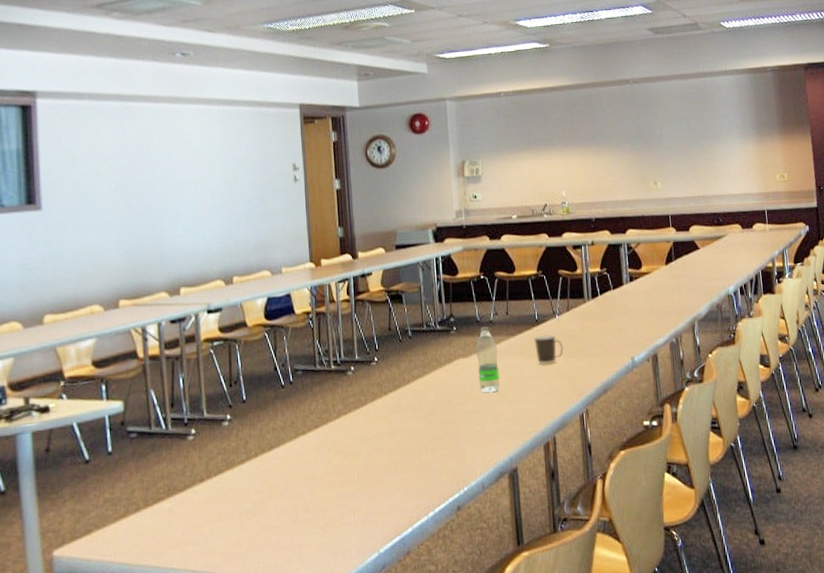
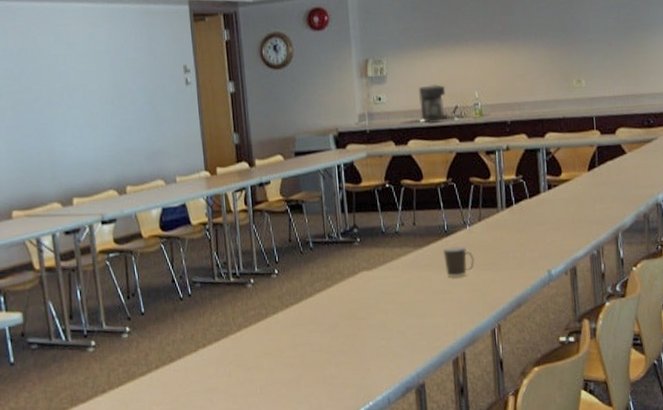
bottle: present [476,327,500,393] -> none [381,238,407,307]
coffee maker: none [510,184,539,219] -> present [418,84,449,123]

